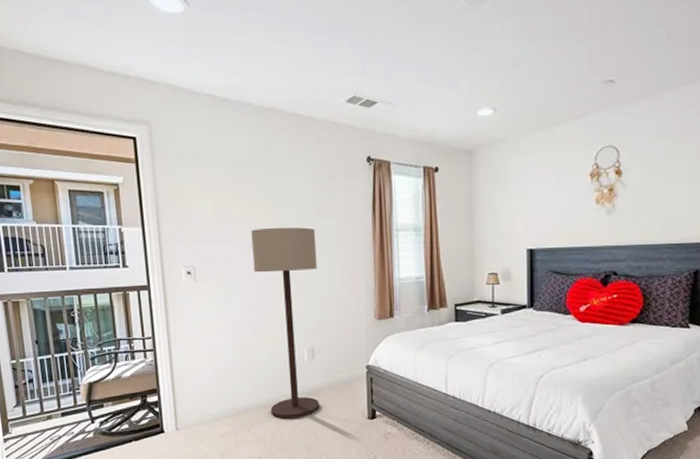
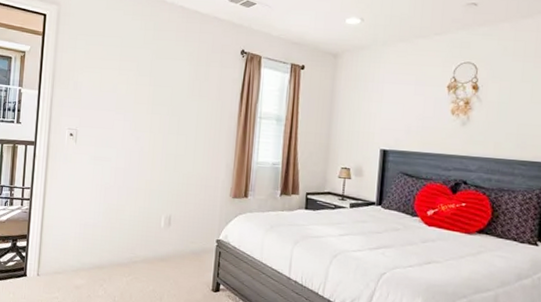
floor lamp: present [251,227,320,419] -> none [123,103,187,281]

